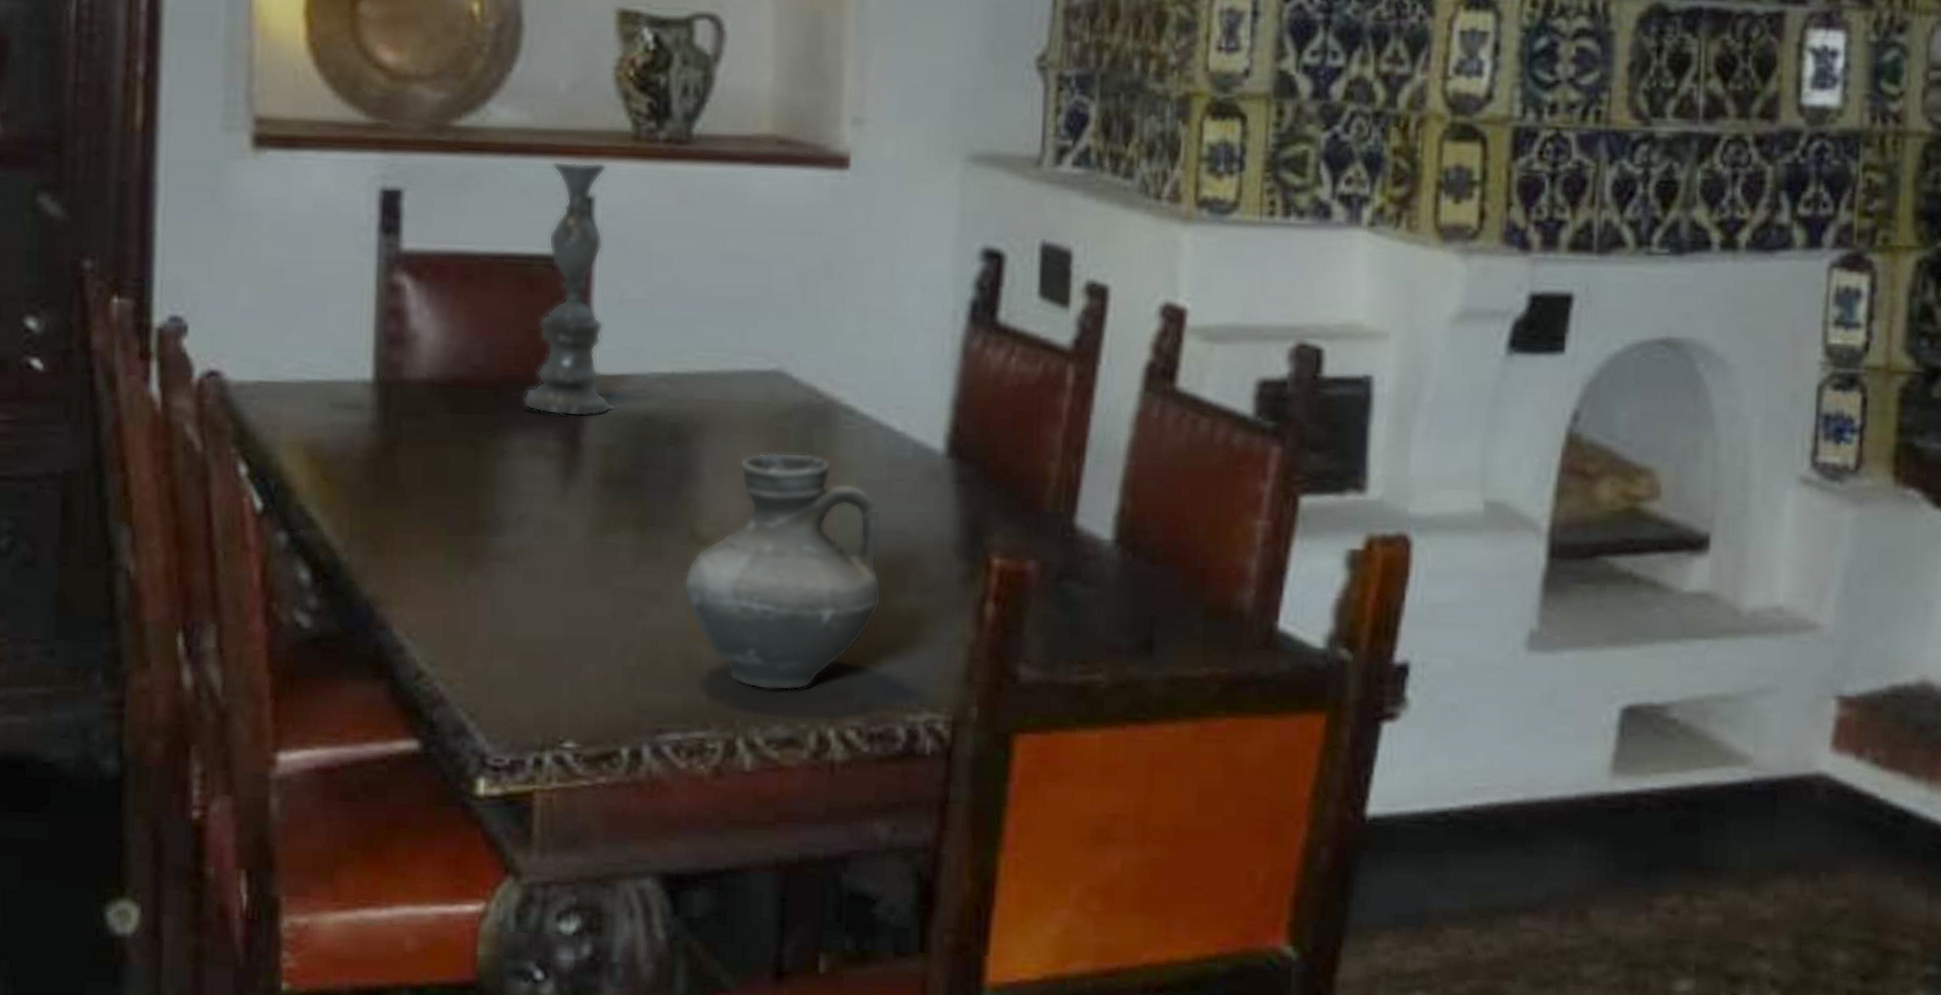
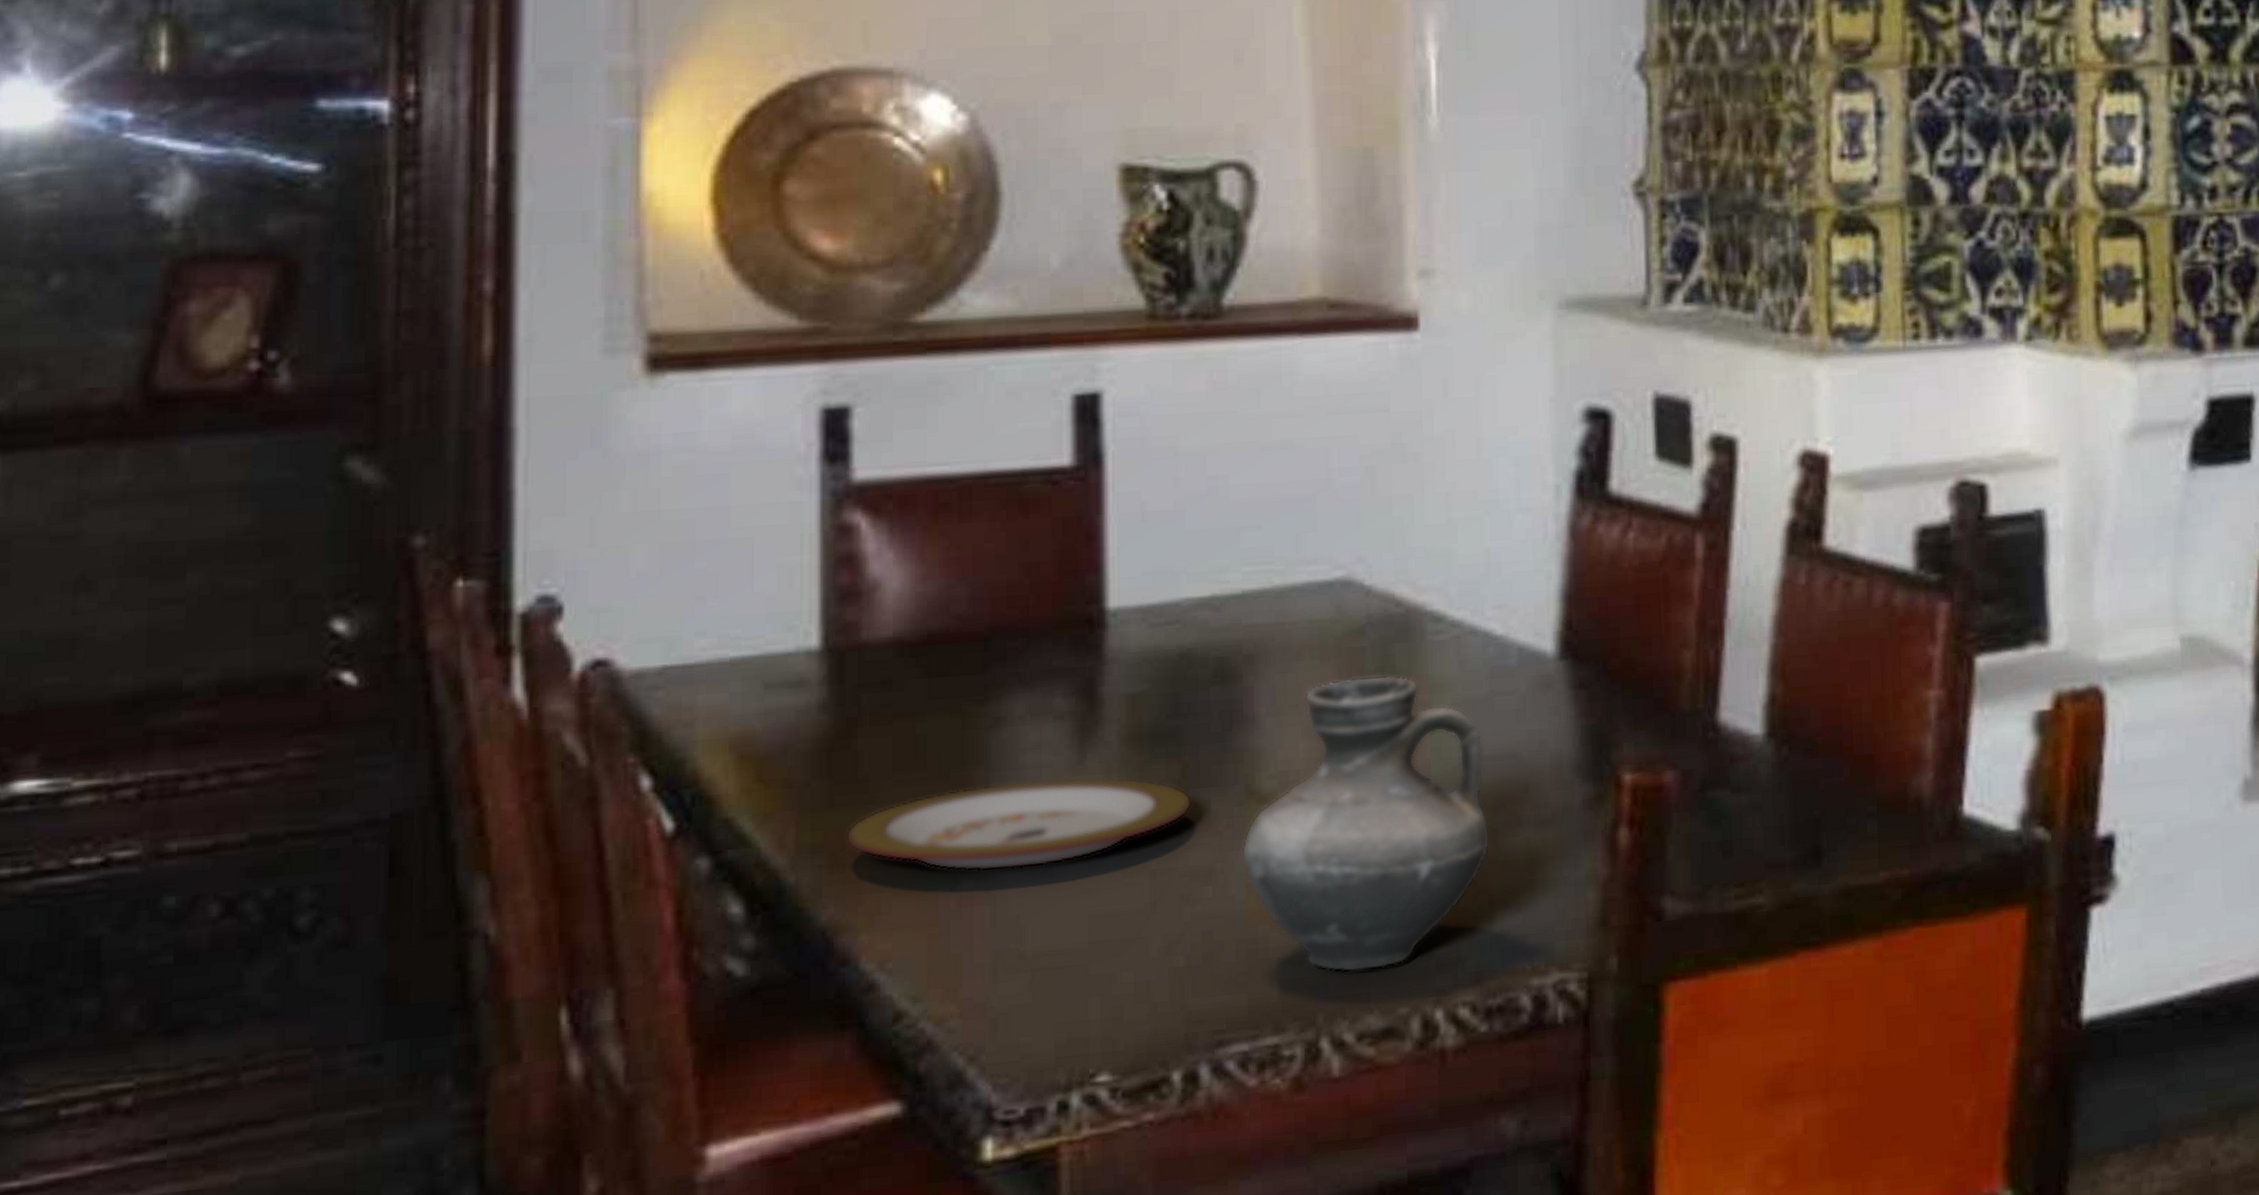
decorative plate: none [386,503,648,573] -> present [846,777,1193,872]
candlestick: present [523,161,620,417] -> none [1021,349,1148,665]

